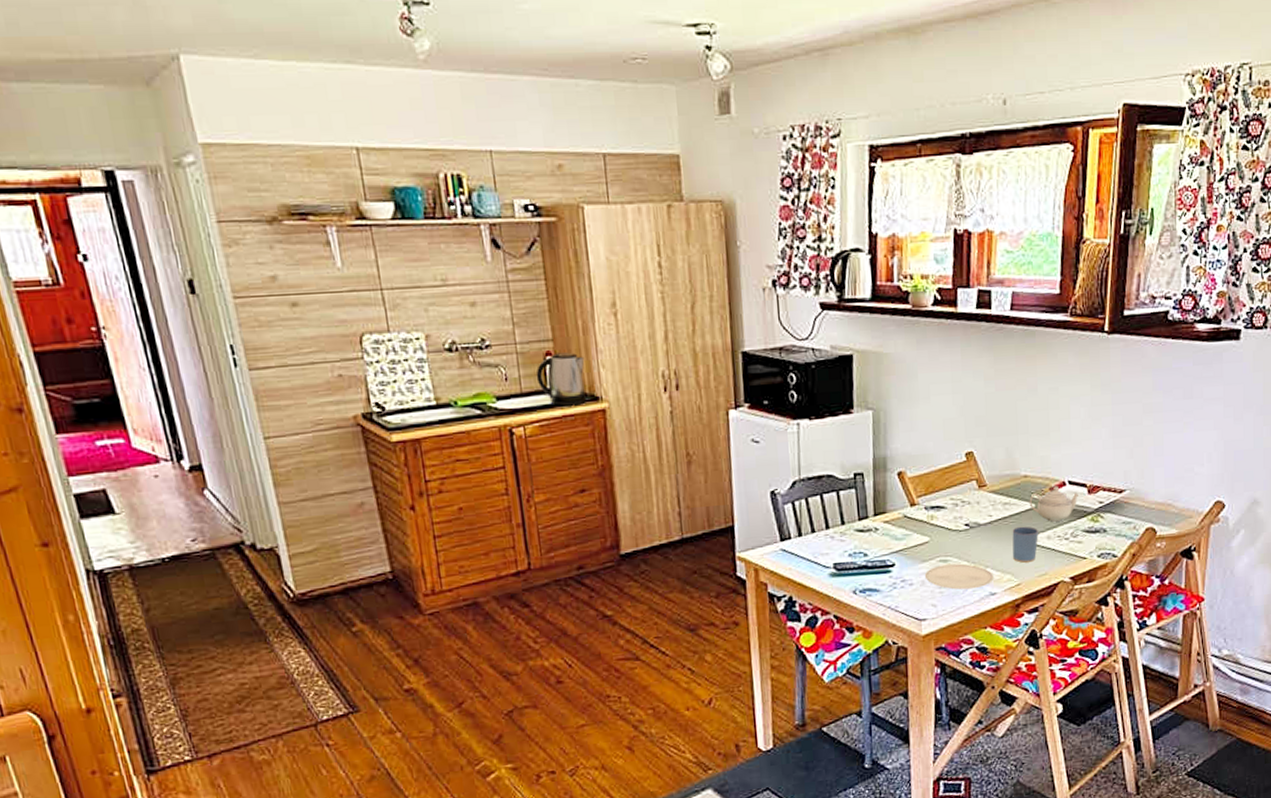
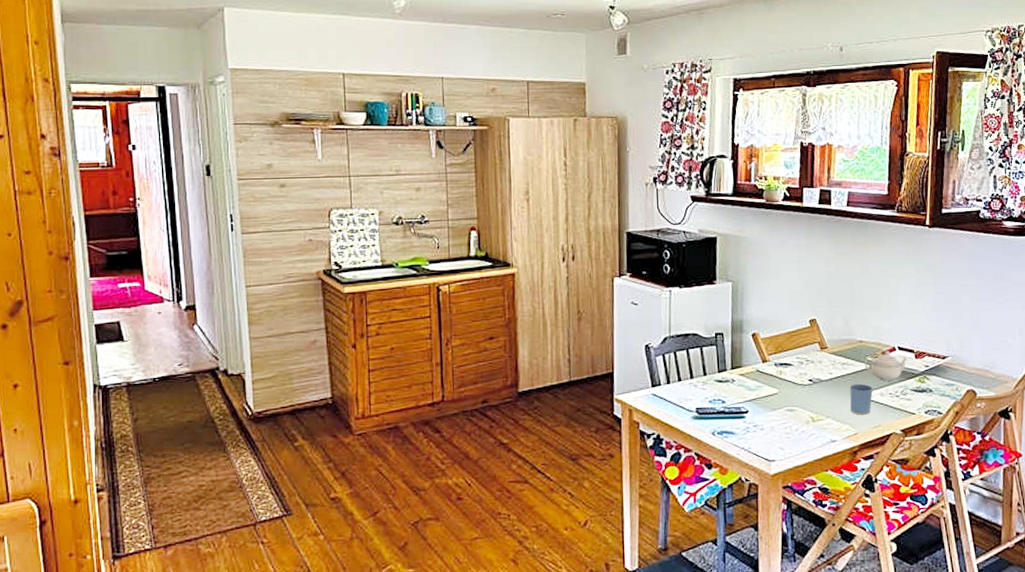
kettle: present [536,352,586,407] -> none [462,228,501,270]
plate: present [924,563,993,591] -> none [774,413,834,437]

